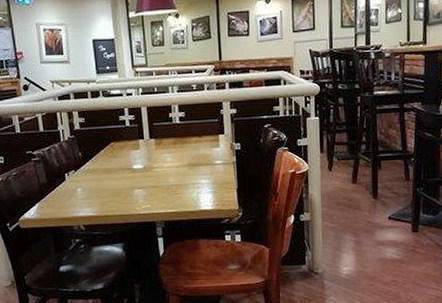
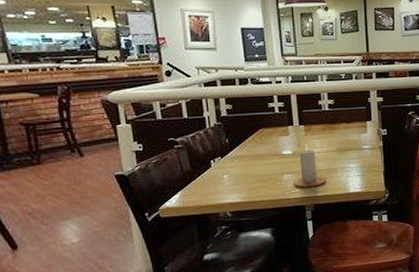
candle: none [144,158,177,203] -> present [294,144,326,188]

